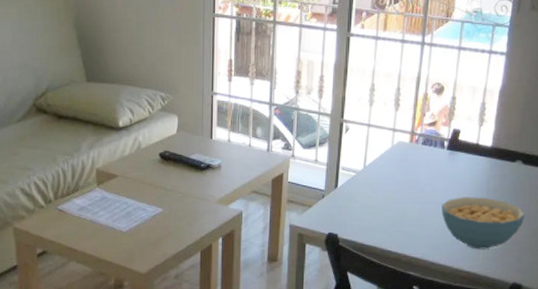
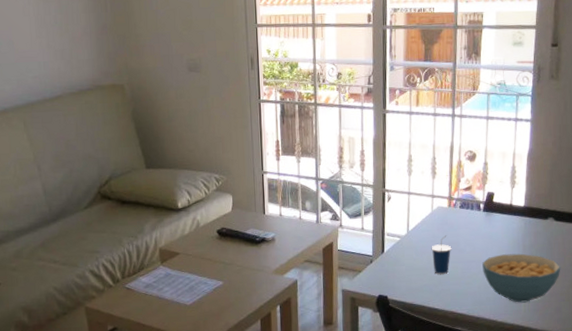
cup: none [388,173,411,215] -> present [431,235,452,275]

